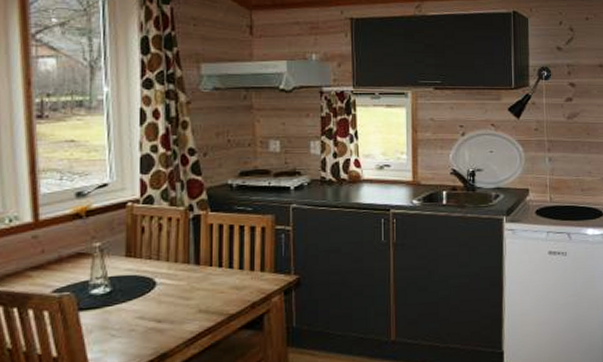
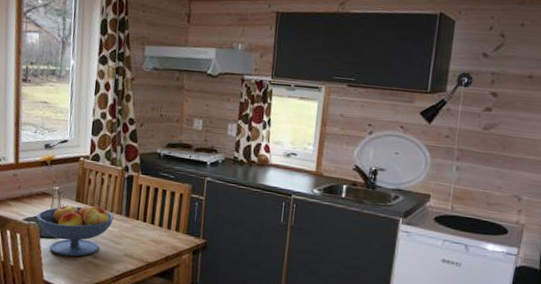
fruit bowl: none [72,258,180,328] -> present [37,204,114,257]

